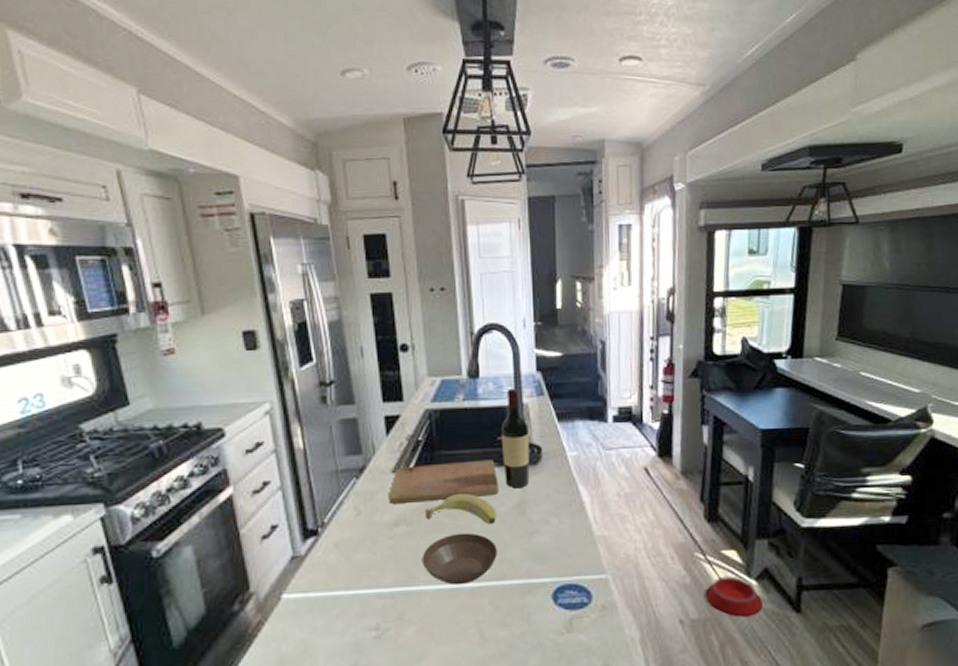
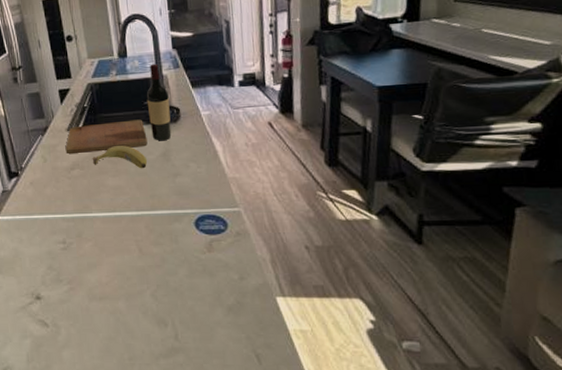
bowl: present [421,532,497,586] -> none [92,174,149,214]
pet bowl: present [706,575,763,617] -> none [329,211,384,246]

